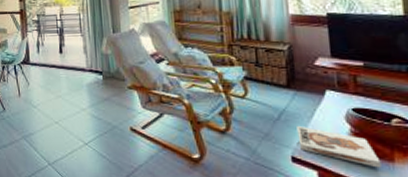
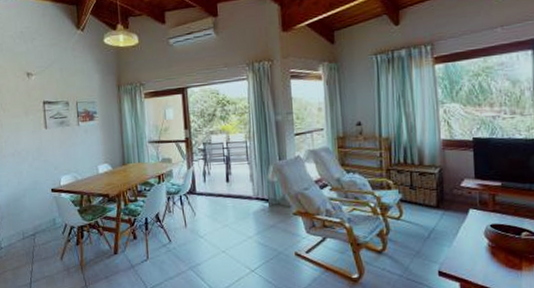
board game: present [297,125,381,168] -> none [444,242,512,277]

